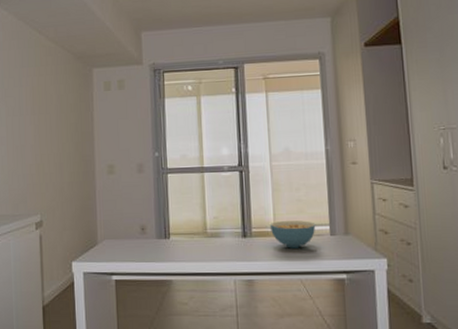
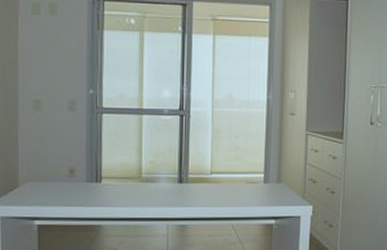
cereal bowl: present [269,221,316,249] -> none [206,168,251,195]

